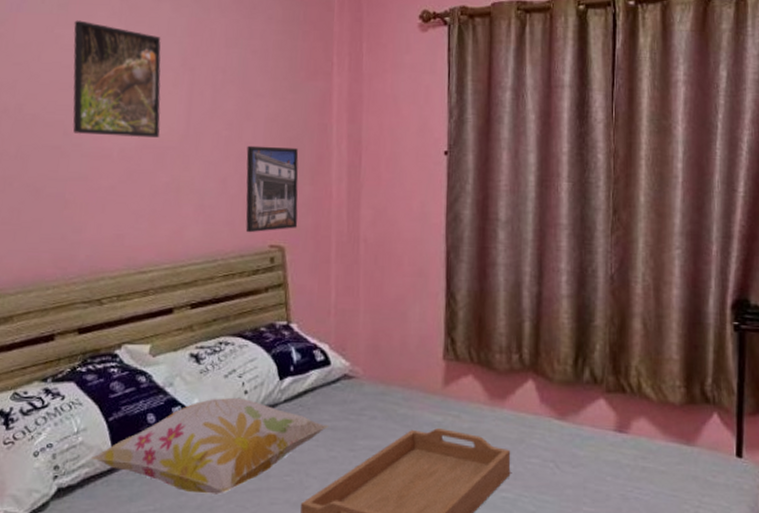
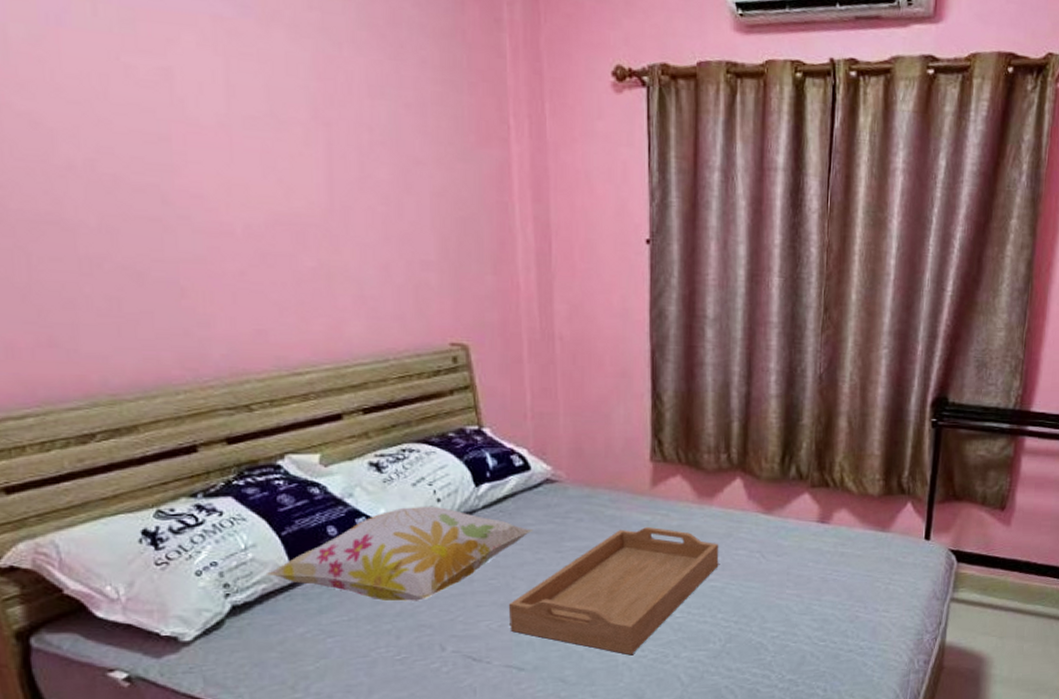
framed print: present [73,20,161,138] -> none [148,45,296,211]
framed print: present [245,145,299,233] -> none [411,225,482,329]

